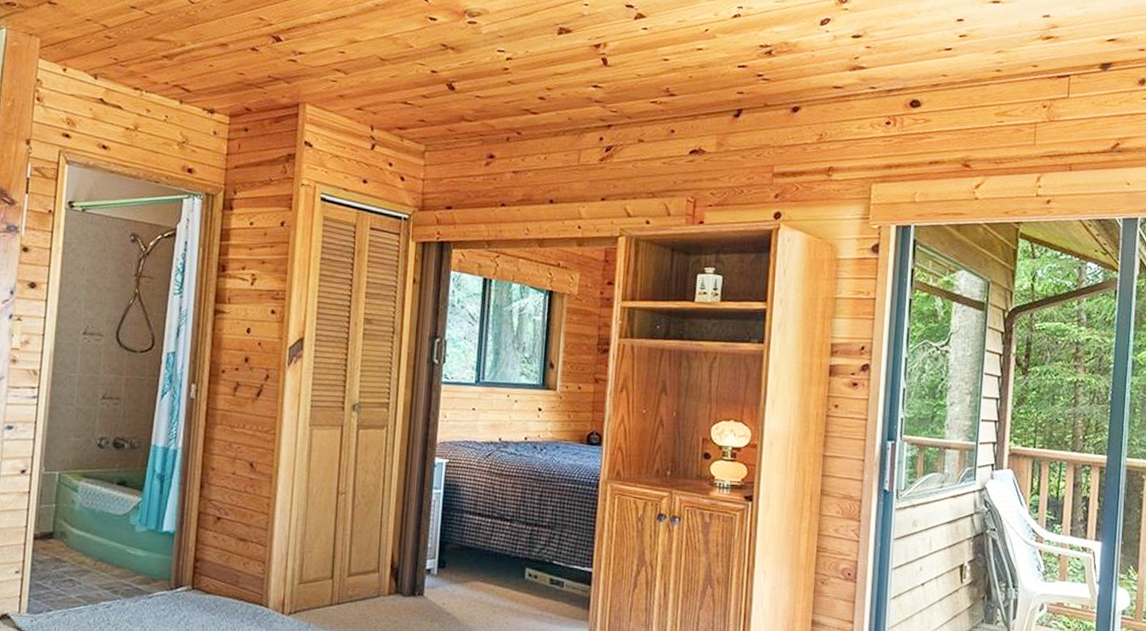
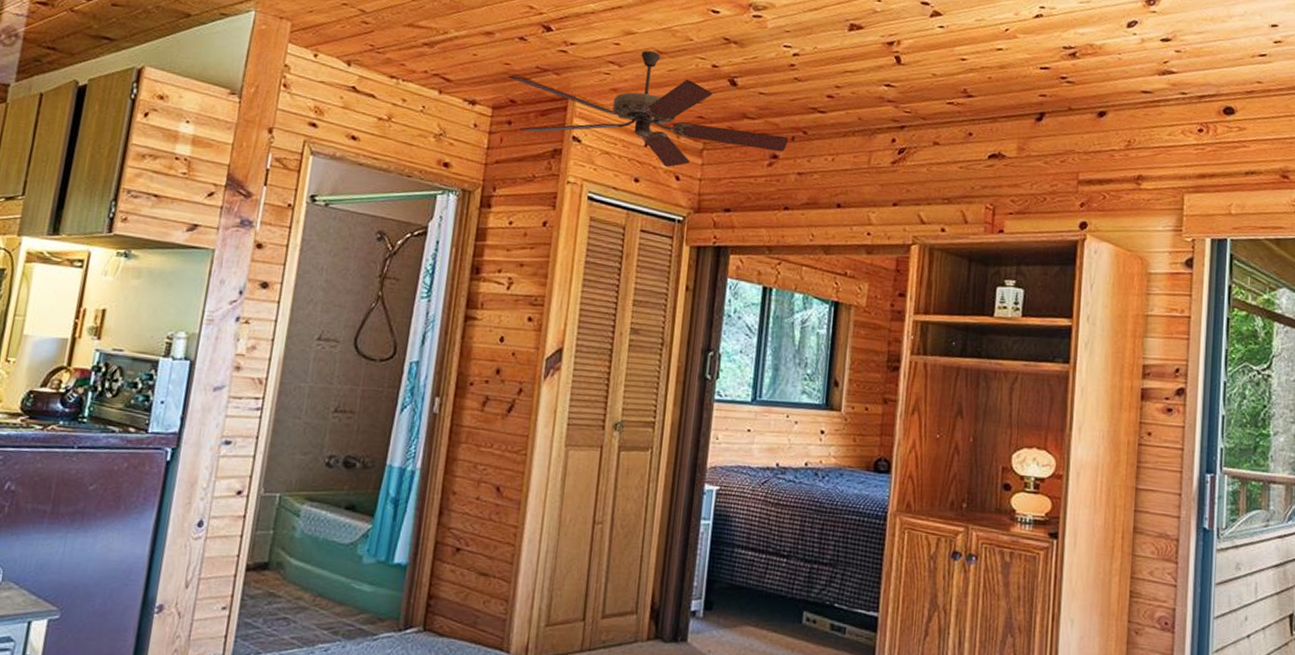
ceiling fan: none [243,58,504,169] -> present [508,51,789,167]

